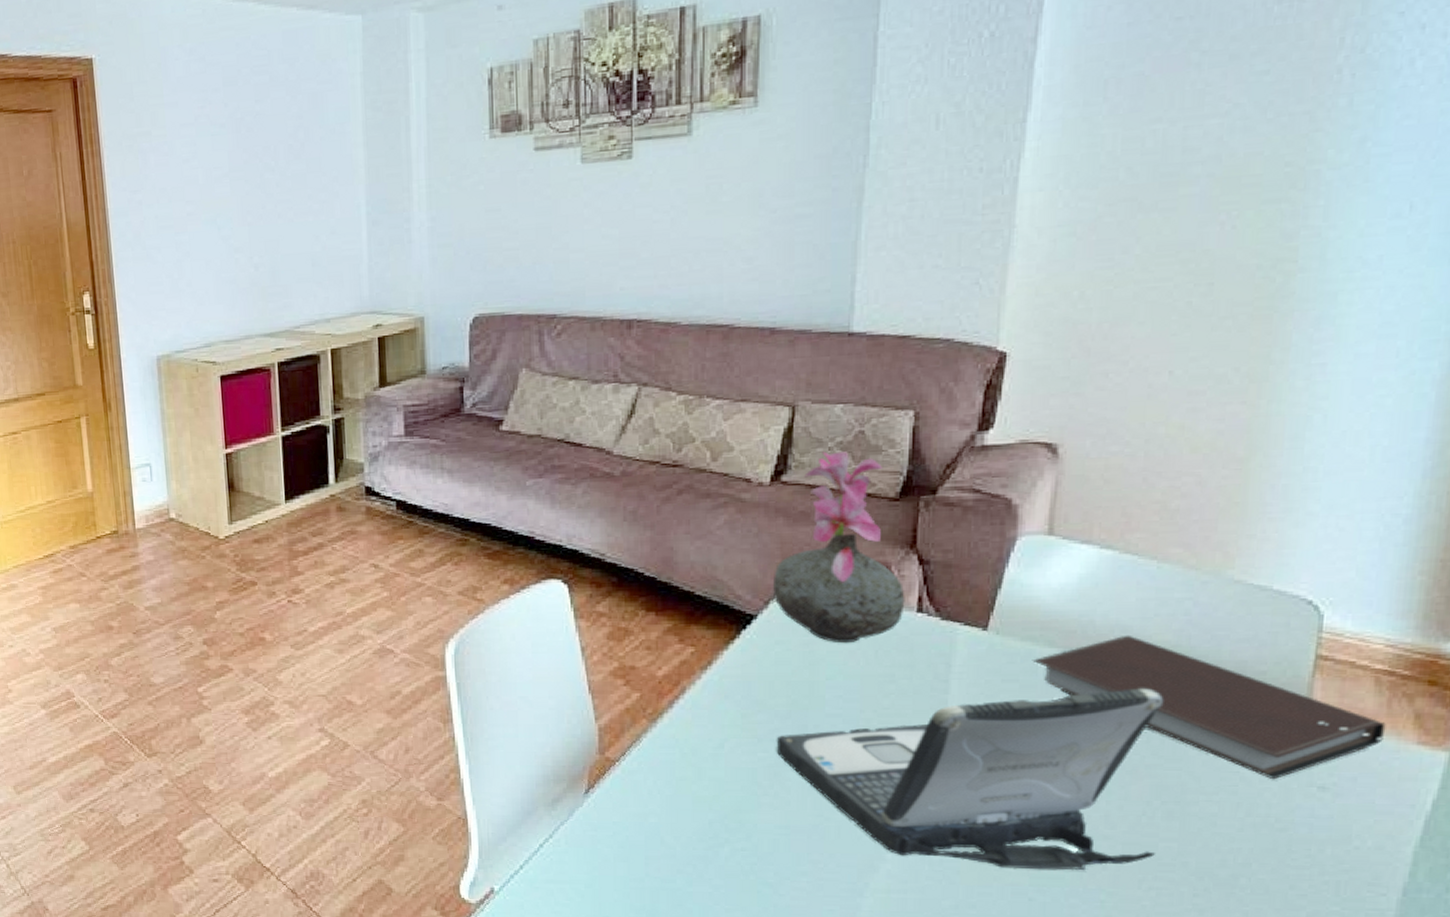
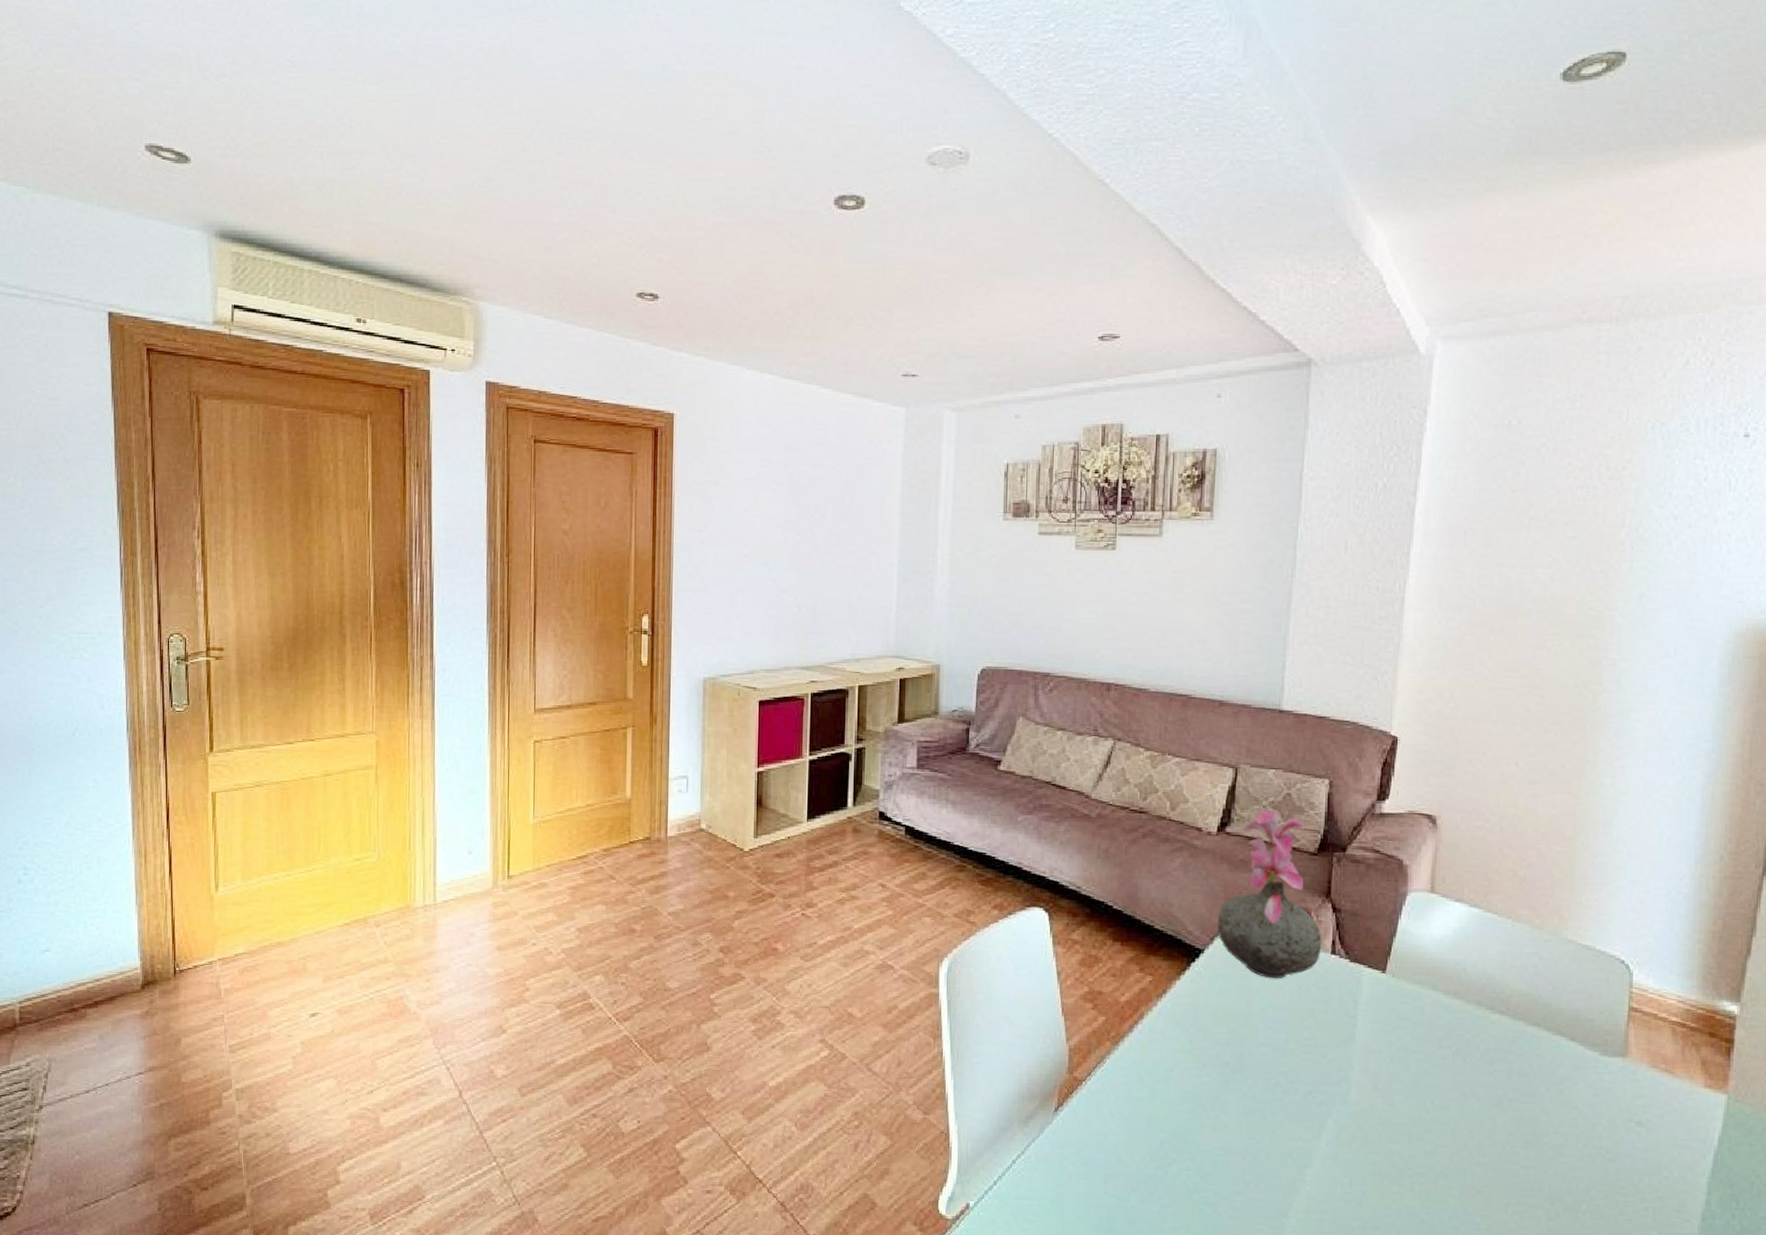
laptop: present [776,688,1163,871] -> none [1217,1030,1519,1195]
notebook: present [1032,635,1386,780] -> none [1420,982,1682,1115]

